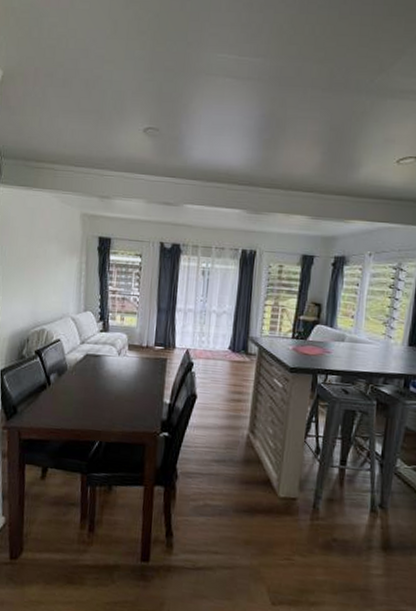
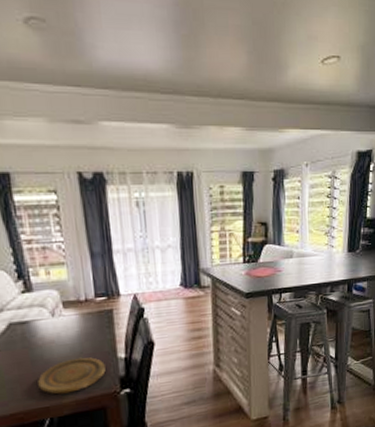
plate: none [96,394,152,424] -> present [38,357,106,395]

